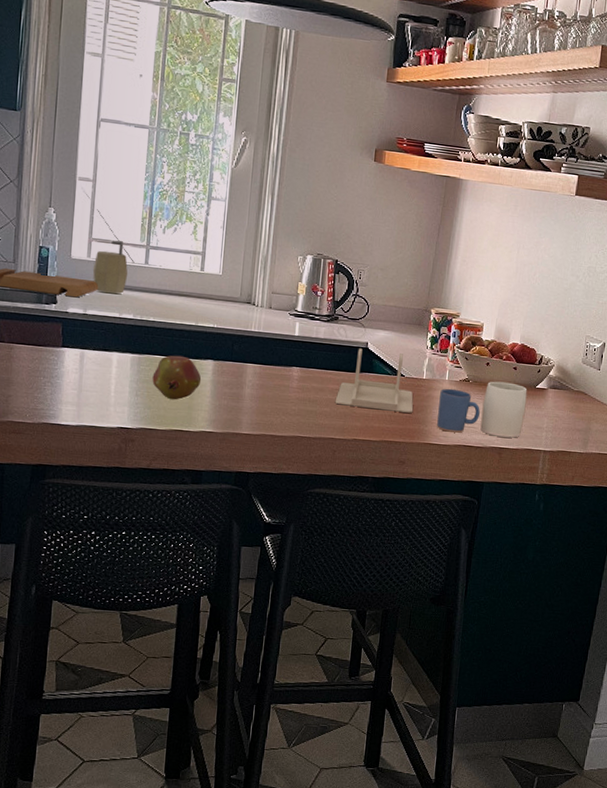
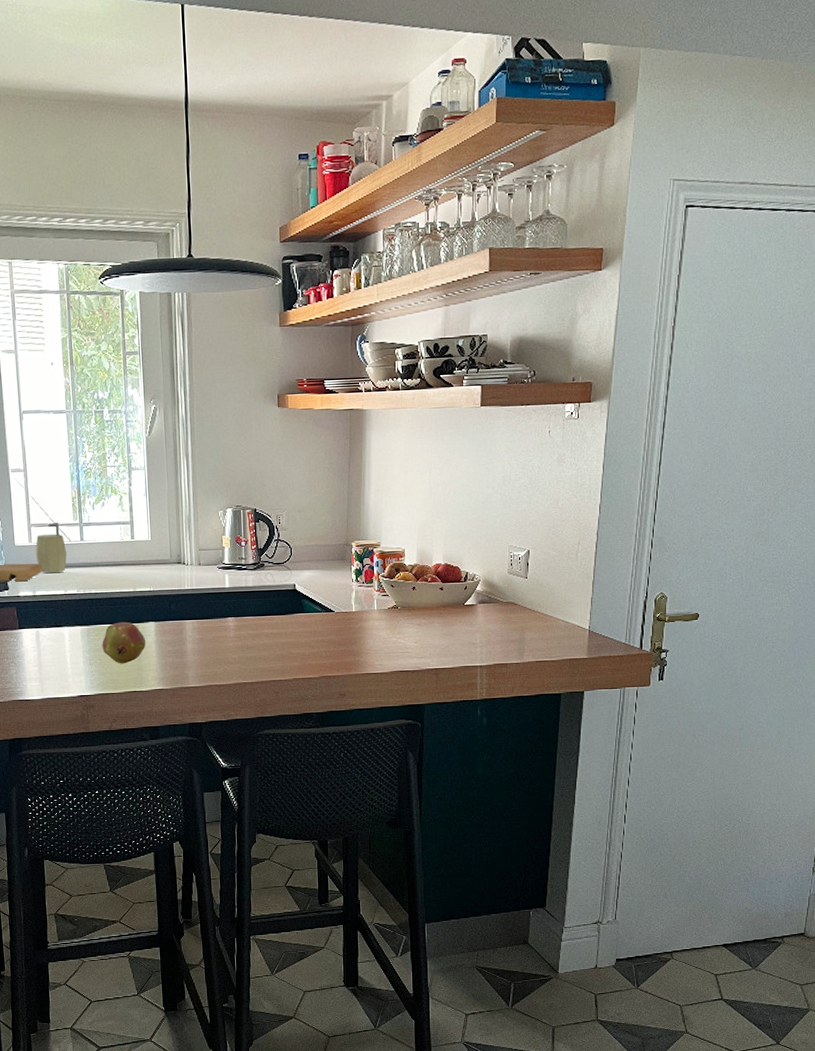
napkin holder: present [335,348,414,413] -> none [271,590,347,648]
mug: present [437,388,480,433] -> none [371,617,412,660]
mug: present [480,381,528,438] -> none [414,603,457,658]

